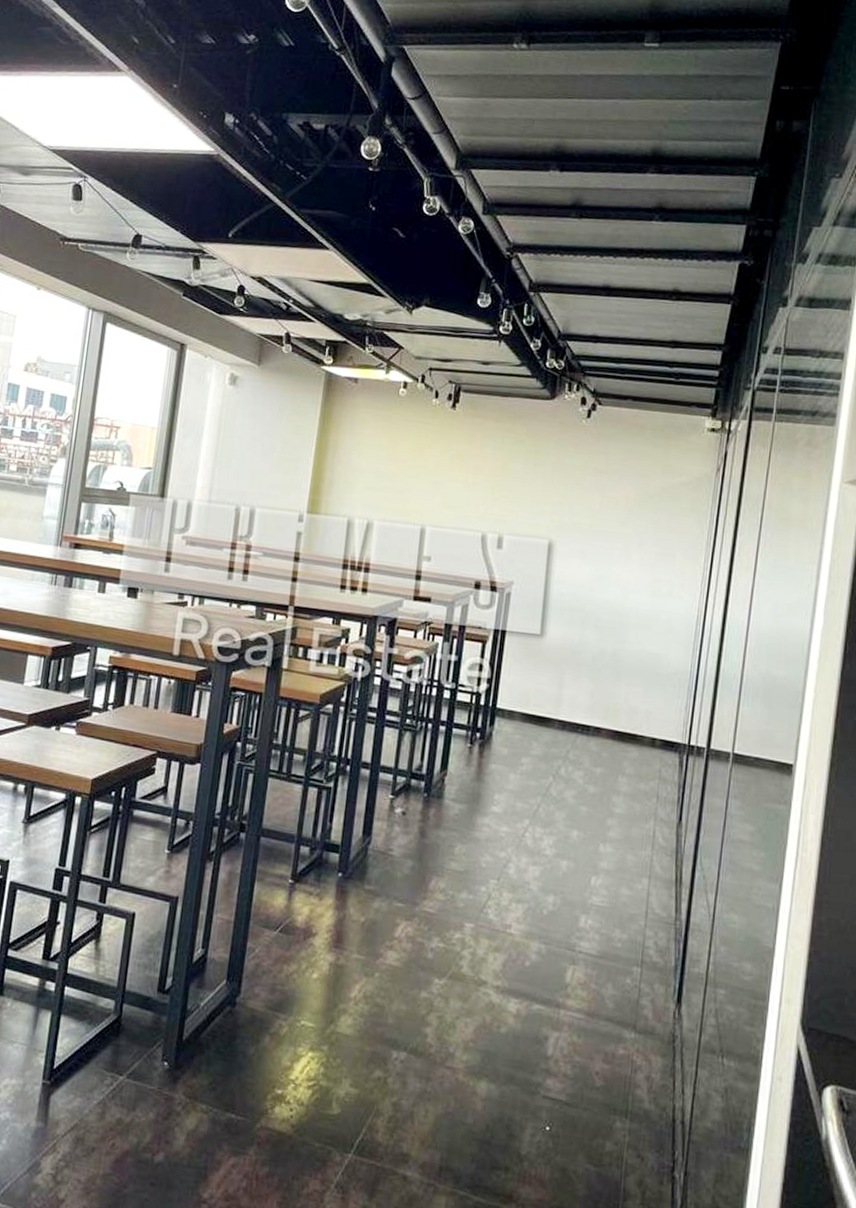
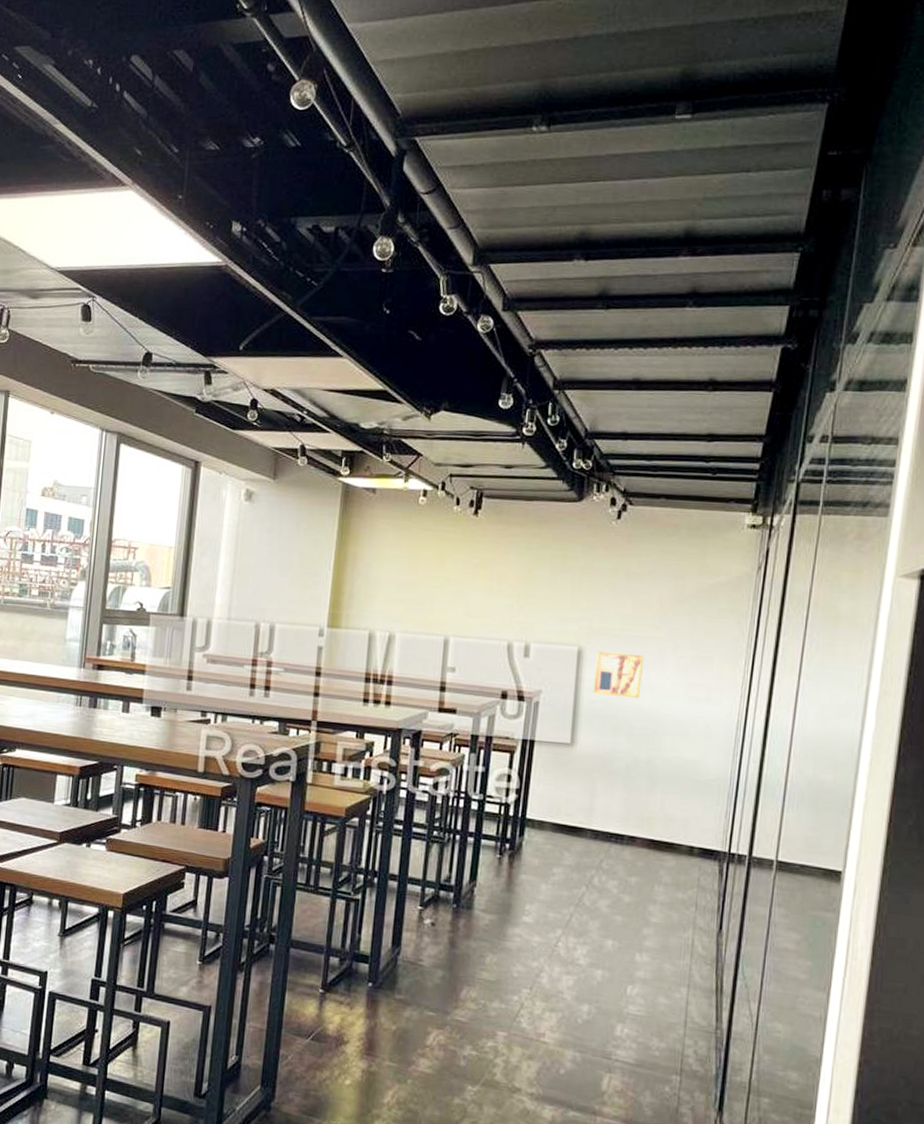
wall art: none [562,545,610,593] -> present [592,651,644,699]

